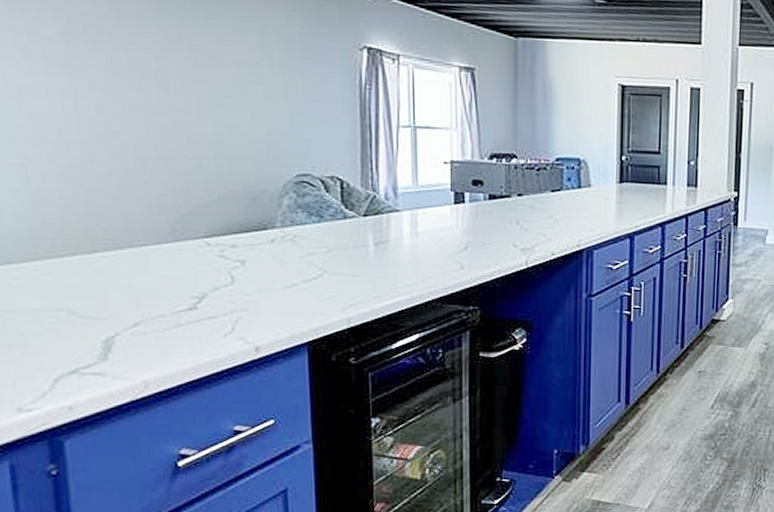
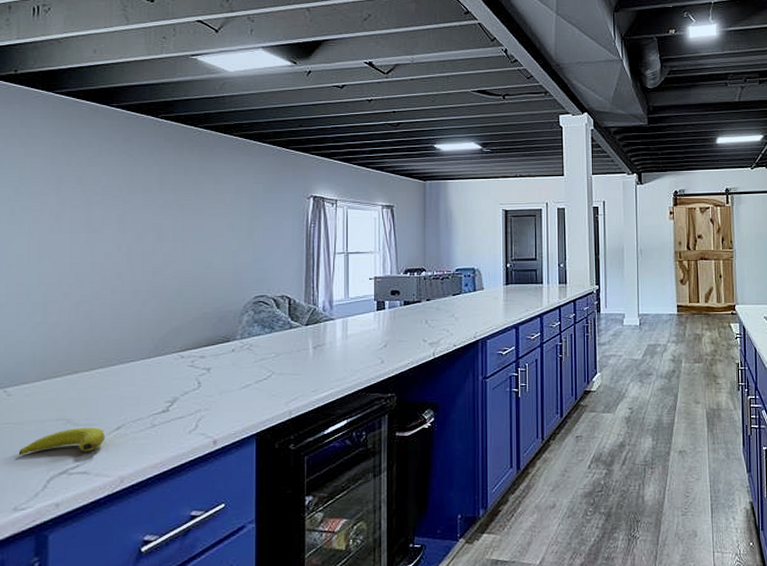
banana: none [14,321,120,349] -> present [18,427,105,456]

